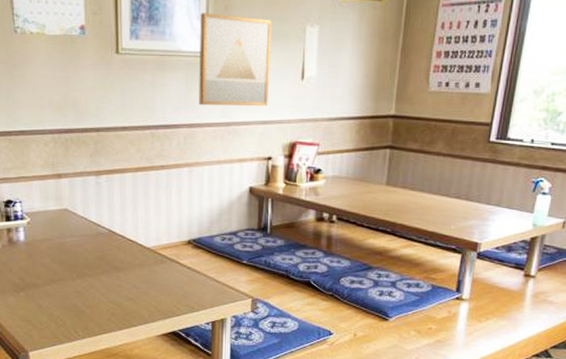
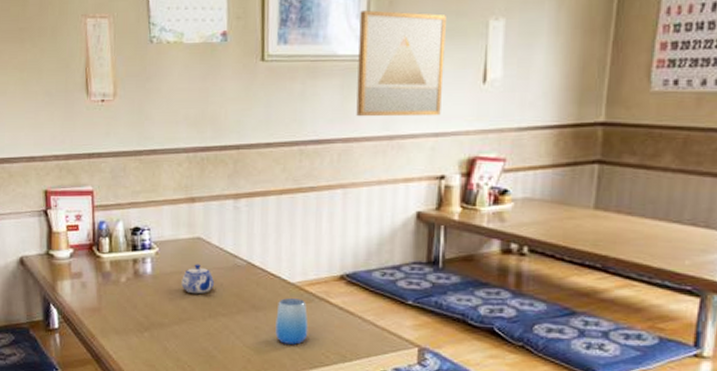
teapot: none [52,232,81,258] -> present [181,264,215,294]
cup: none [135,260,162,299] -> present [275,298,309,345]

